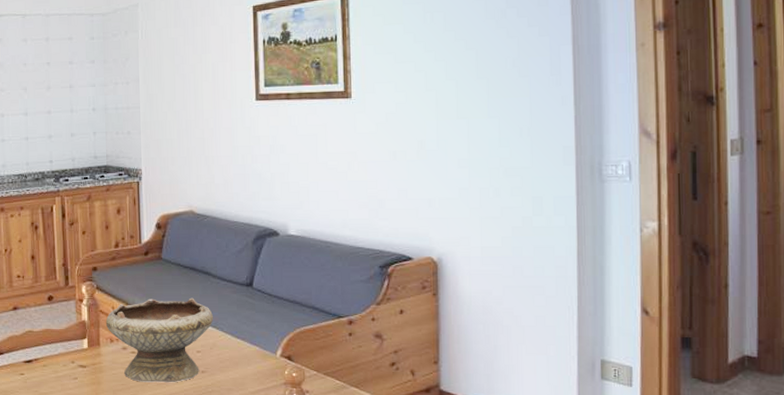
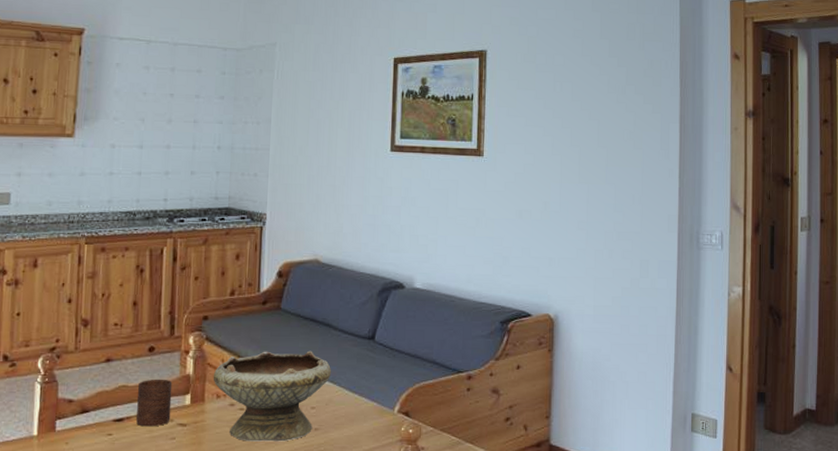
cup: none [42,325,72,368] -> present [136,379,173,427]

